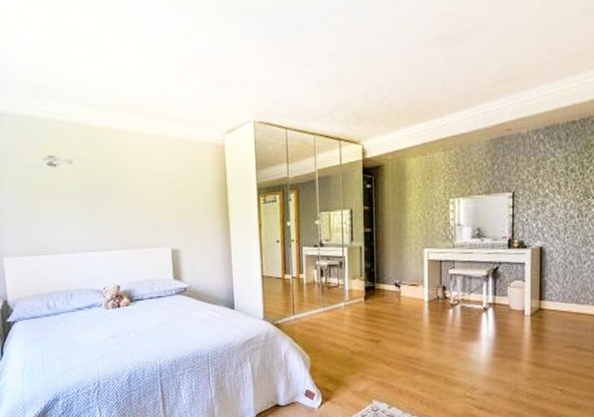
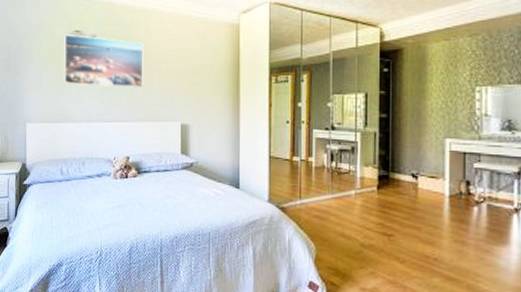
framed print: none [36,160,128,215] -> present [64,35,144,87]

